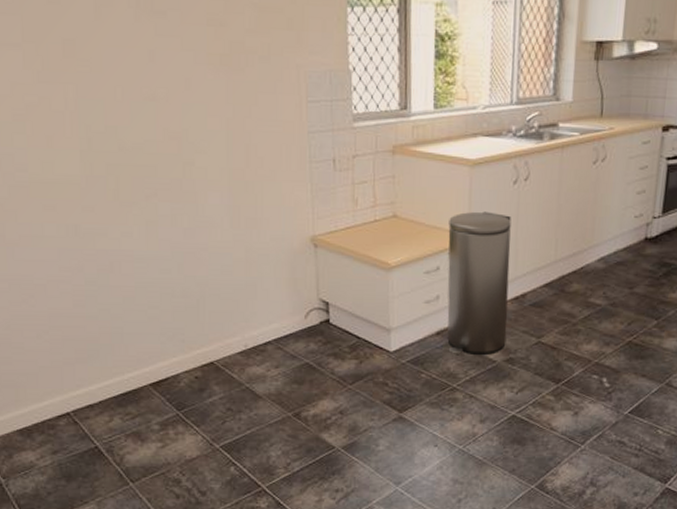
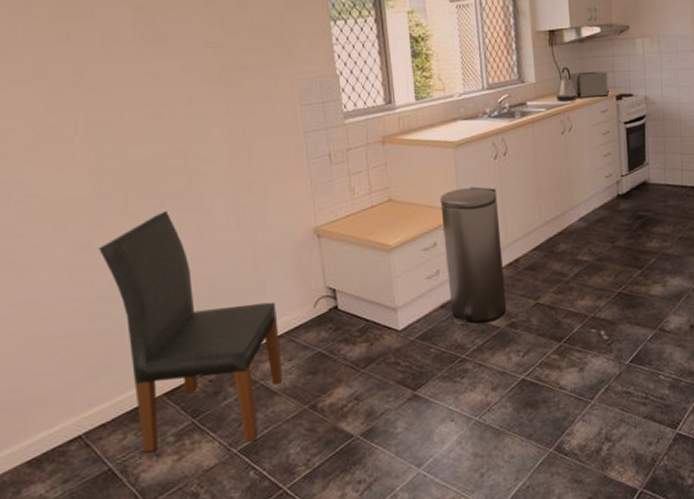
dining chair: none [89,201,269,440] -> present [99,210,283,453]
kettle: none [592,86,619,127] -> present [555,66,577,101]
toaster: none [612,94,657,127] -> present [570,71,609,99]

